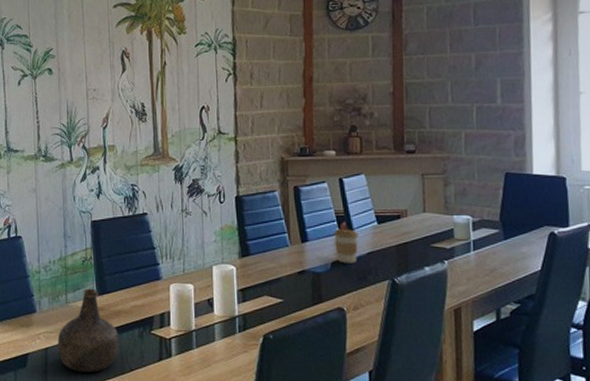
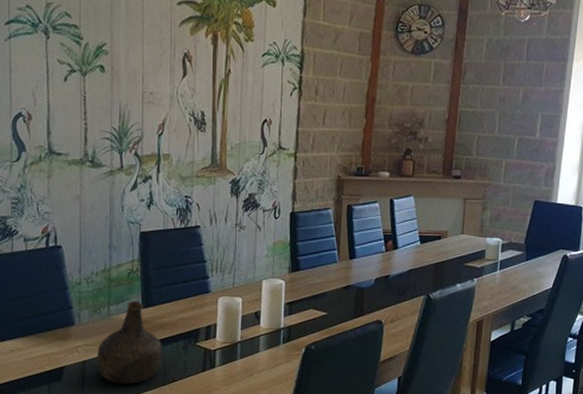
coffee cup: present [333,229,359,263] -> none [379,247,403,280]

